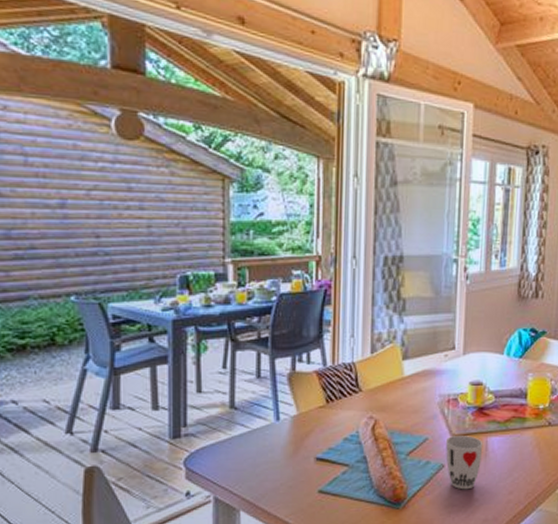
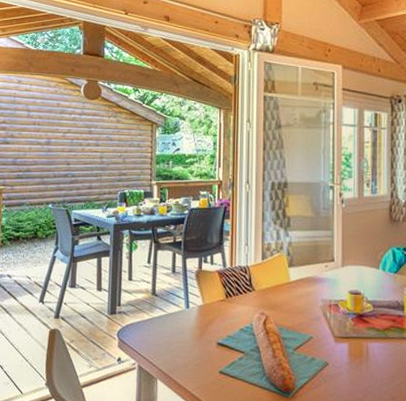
cup: present [445,434,483,490] -> none [328,337,364,389]

